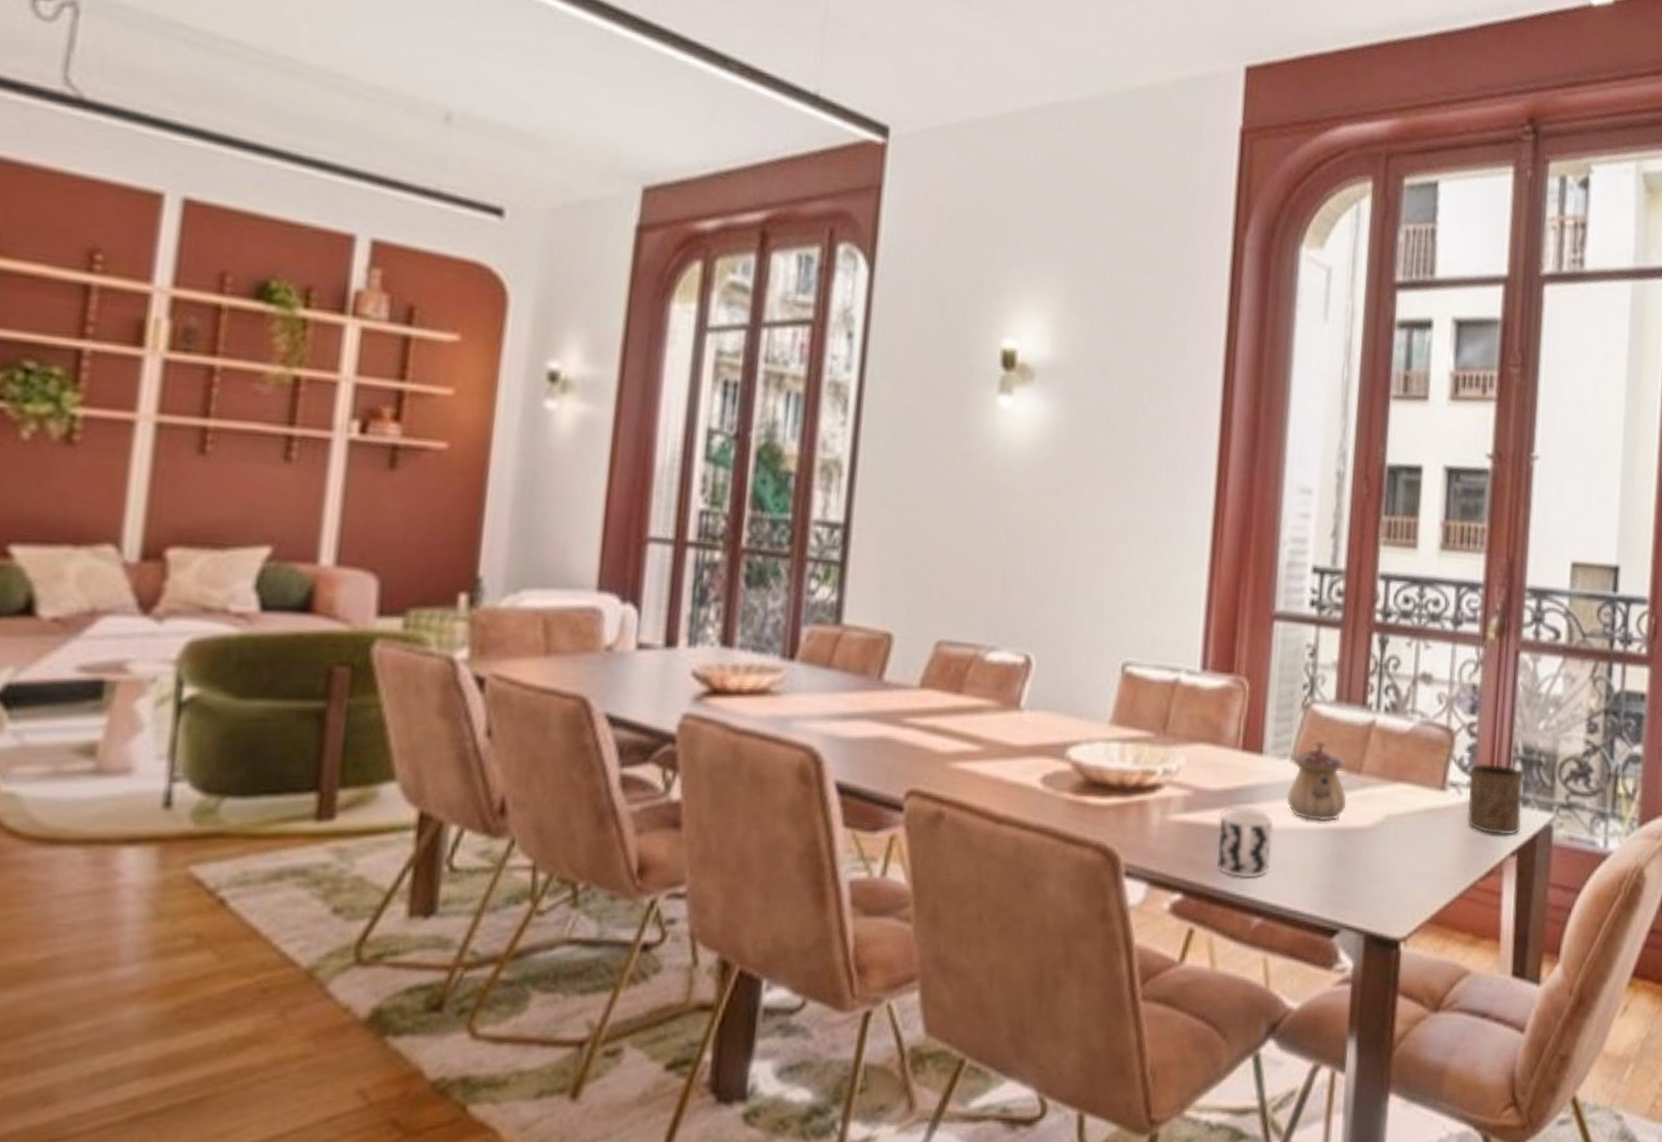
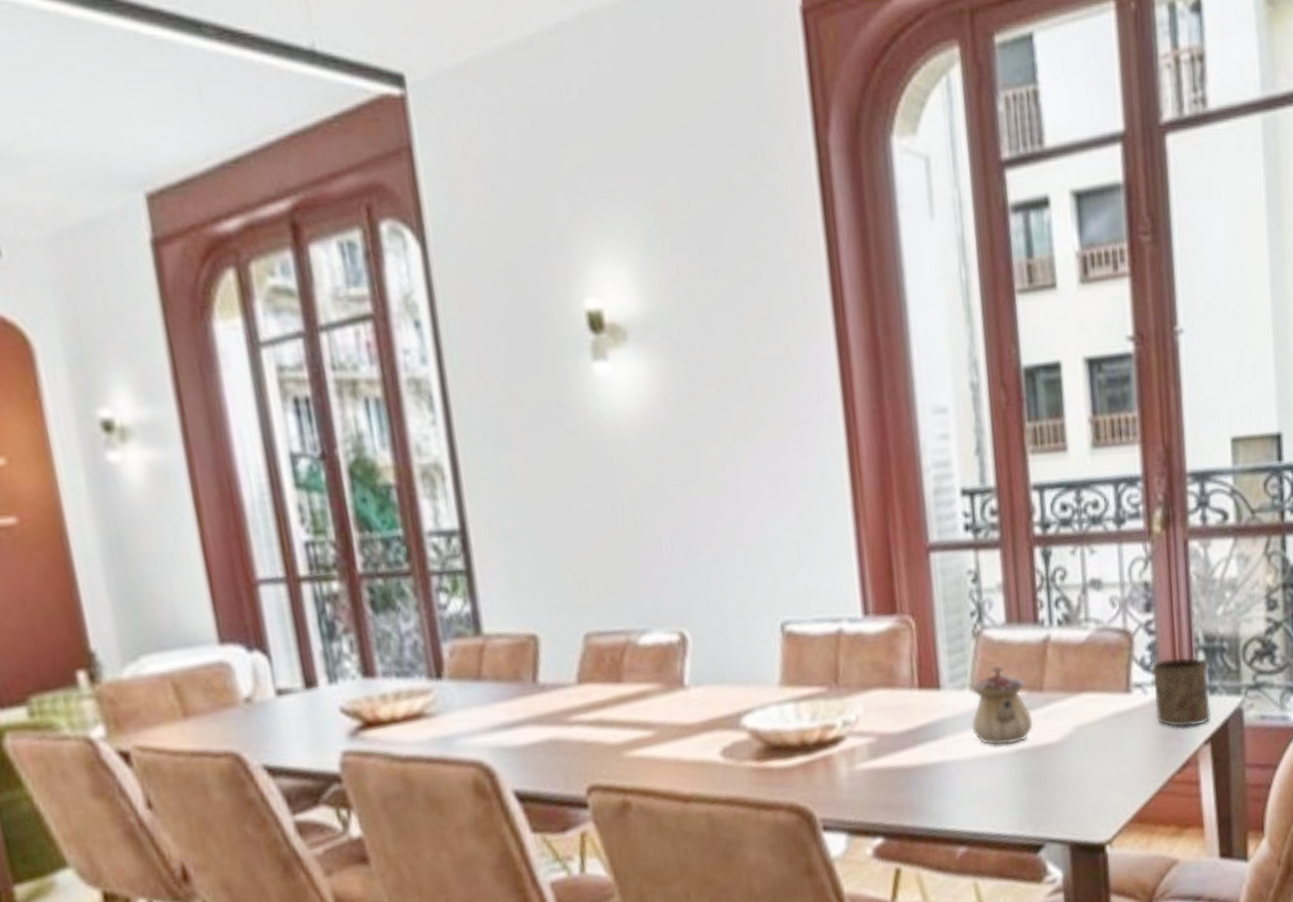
cup: present [1216,809,1273,878] -> none [907,744,966,813]

